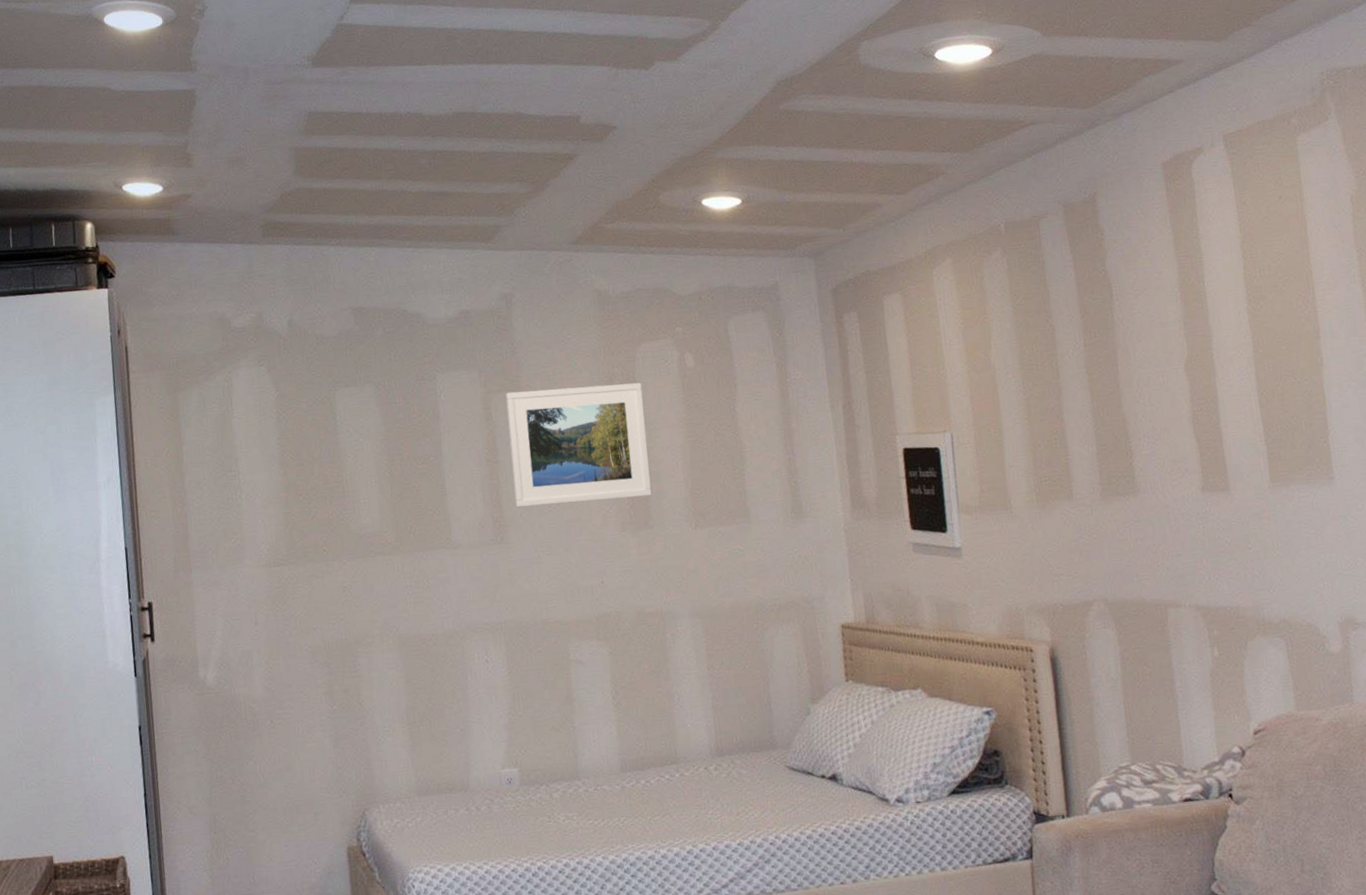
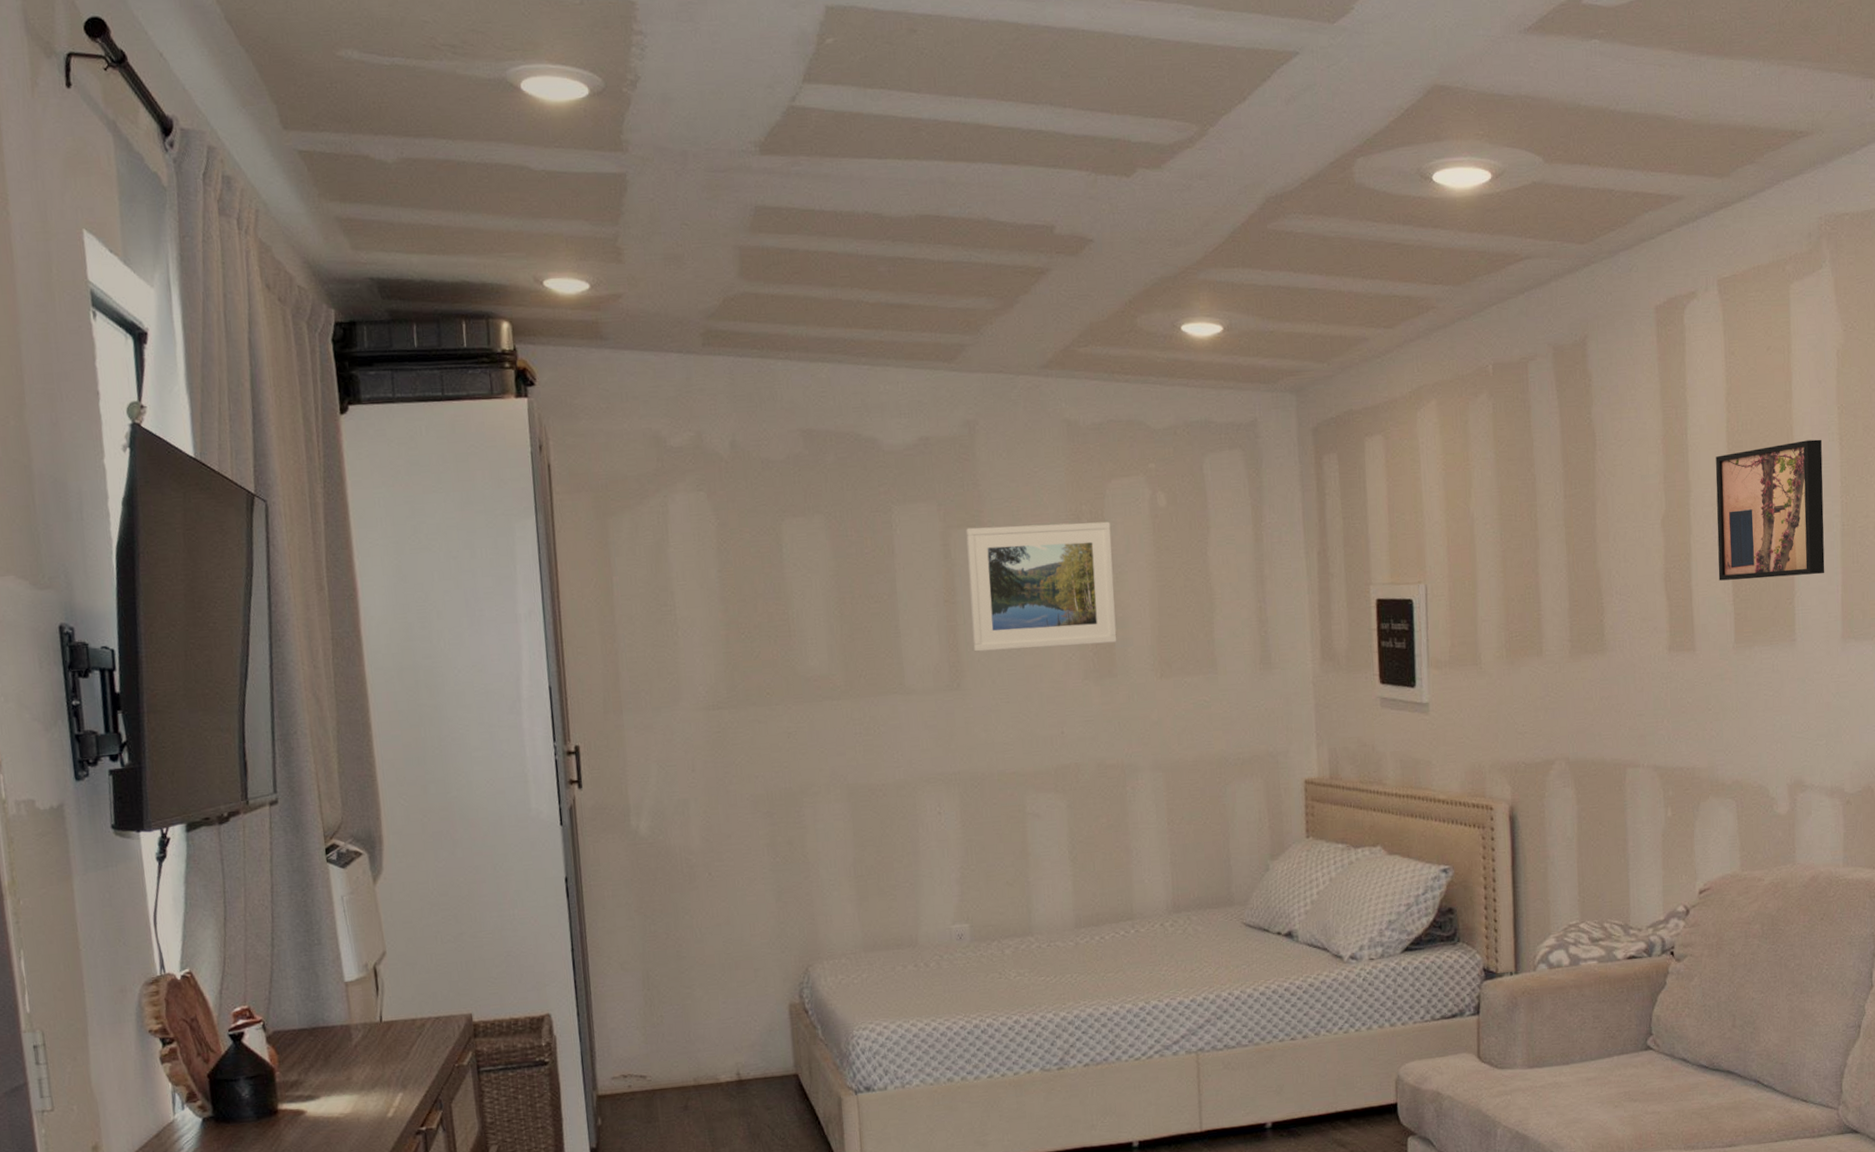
wall art: none [1235,281,1359,422] -> present [1715,439,1825,581]

